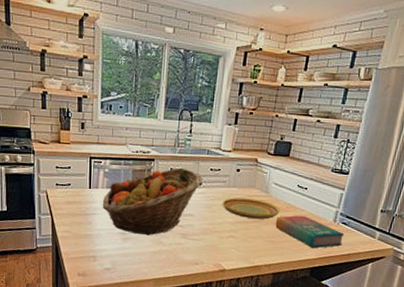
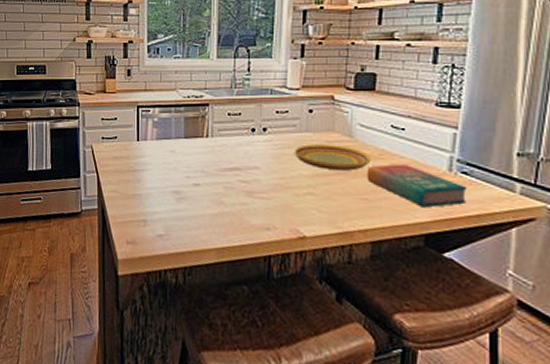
fruit basket: present [102,168,203,236] -> none [152,113,267,194]

